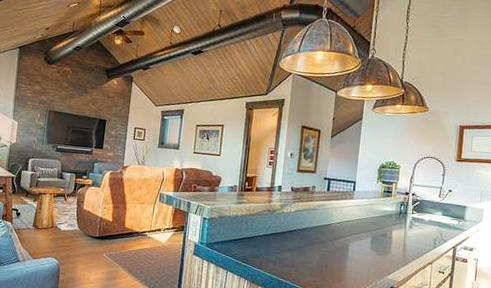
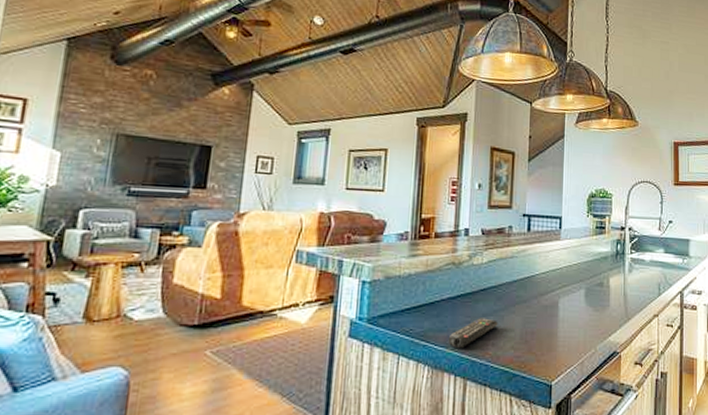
remote control: none [262,251,301,272] -> present [448,318,498,349]

